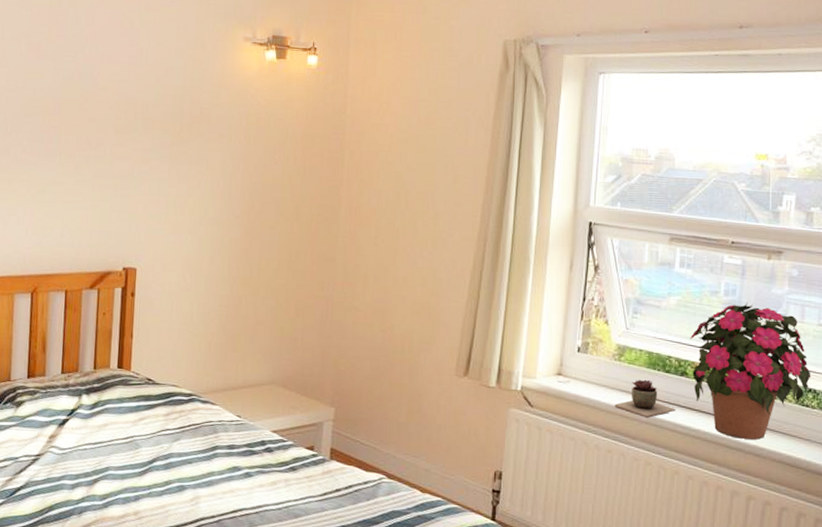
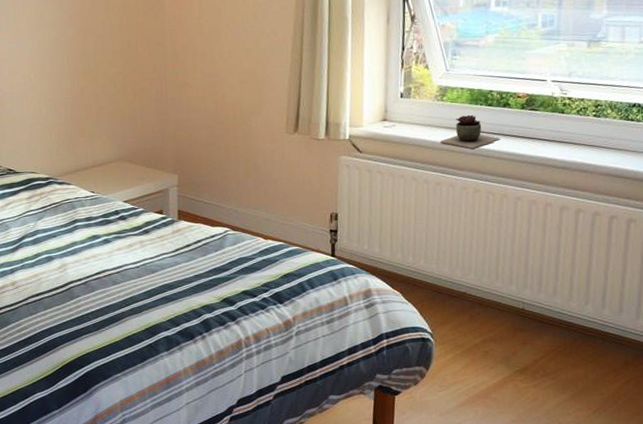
potted flower: present [690,302,811,440] -> none [510,30,636,158]

